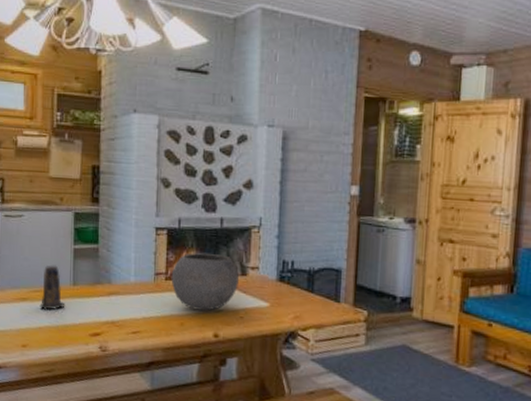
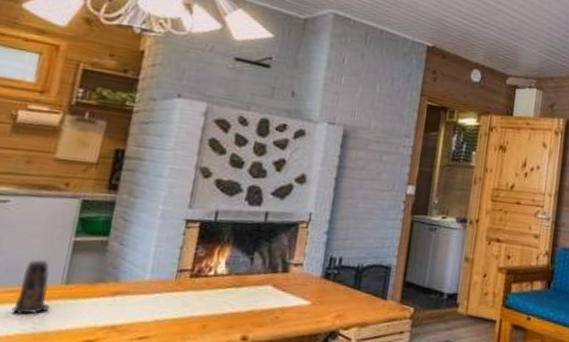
bowl: present [171,252,239,311] -> none [197,247,279,311]

